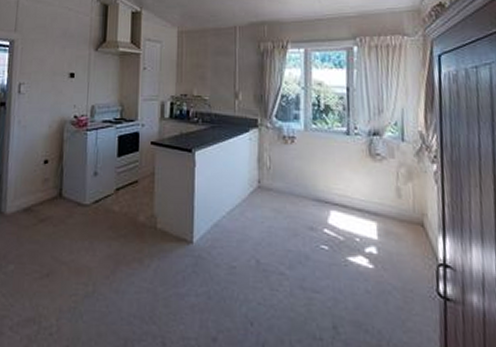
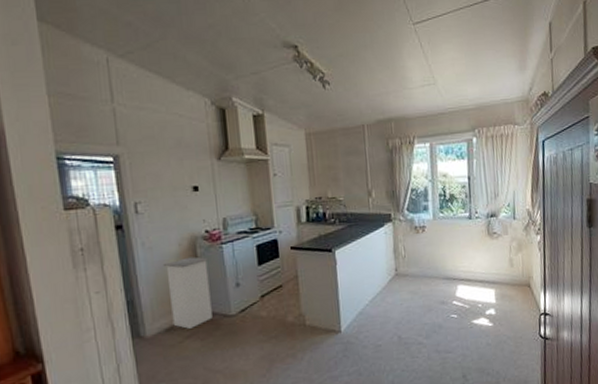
trash can: none [31,140,73,212] -> present [164,256,212,329]

